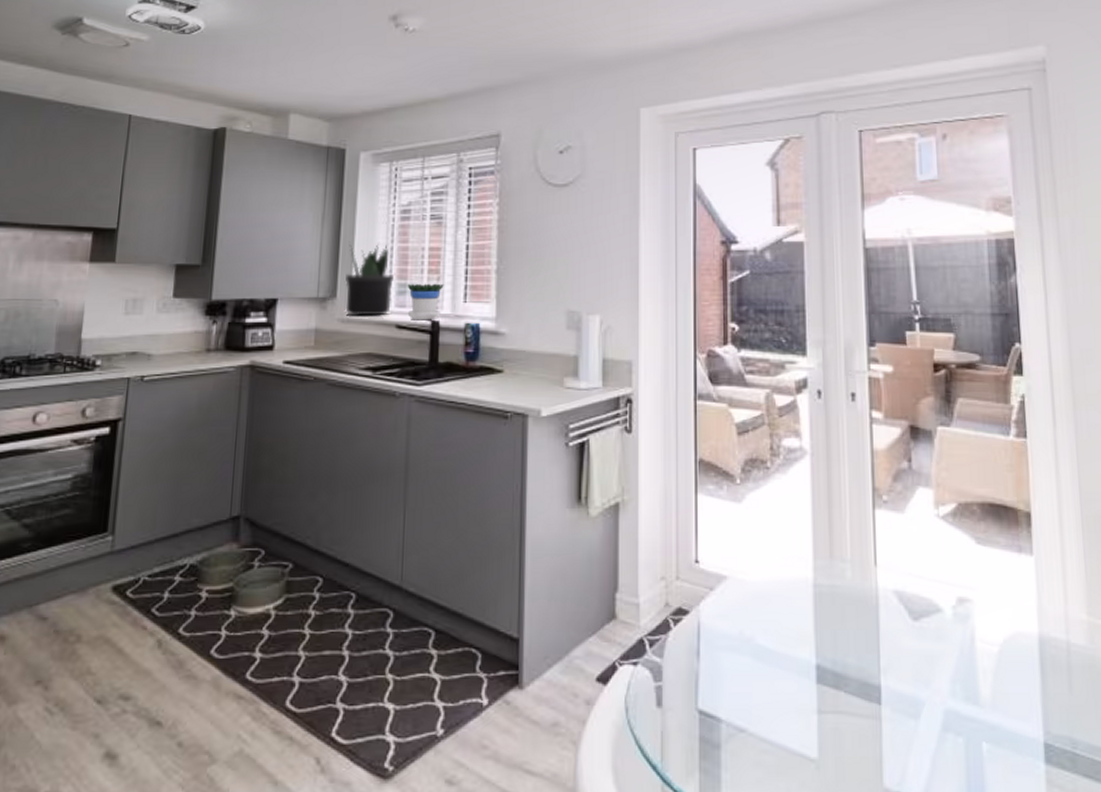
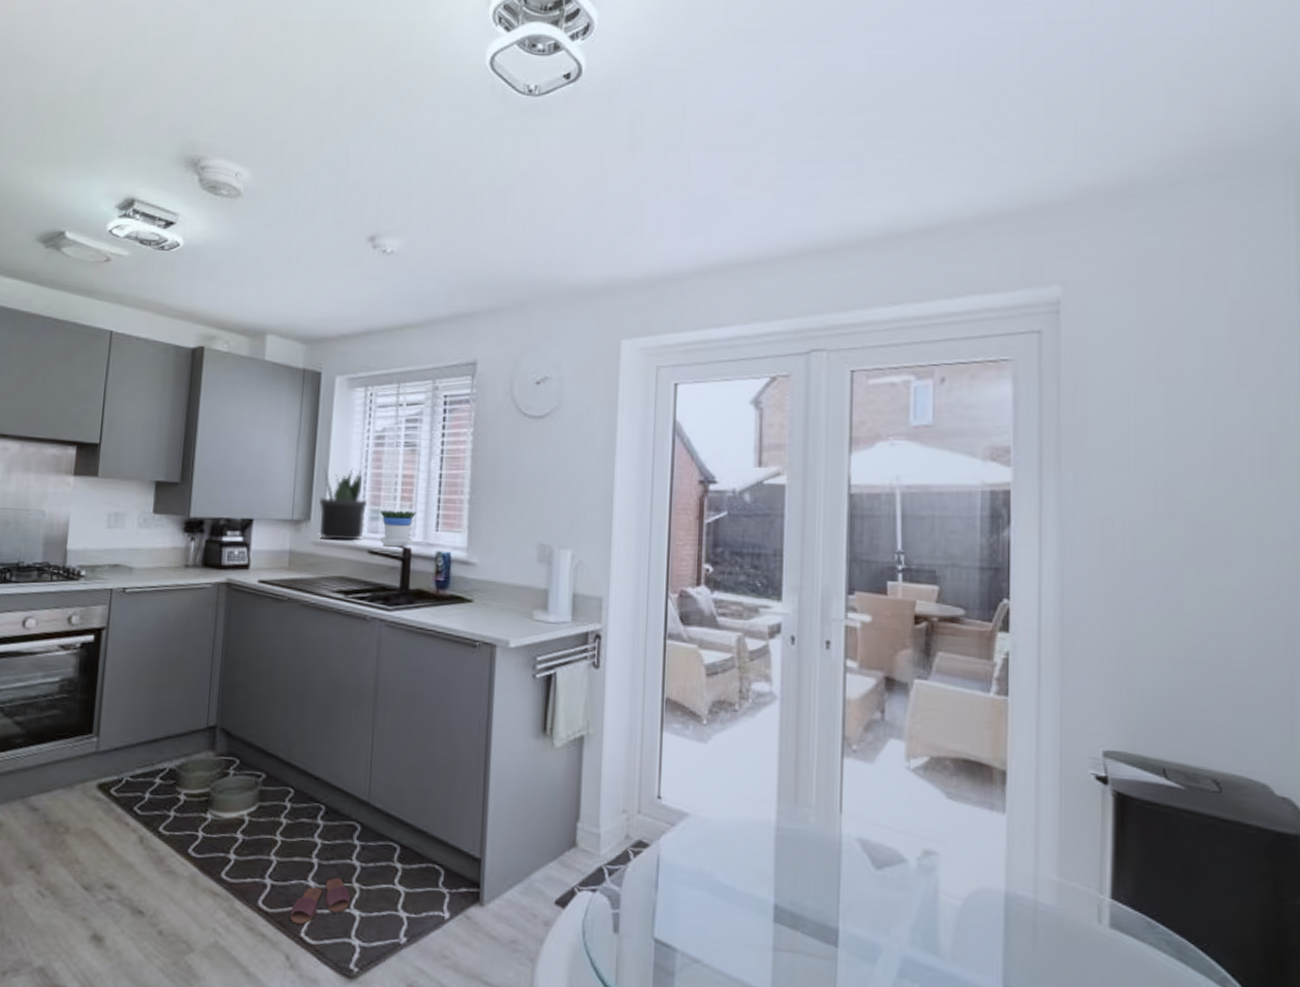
slippers: none [320,669,384,723] -> present [290,877,350,925]

